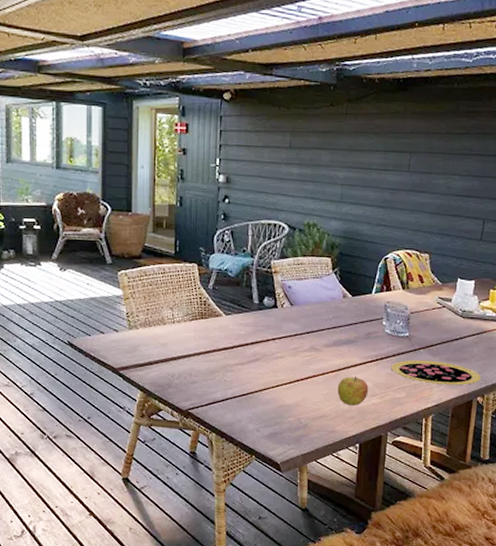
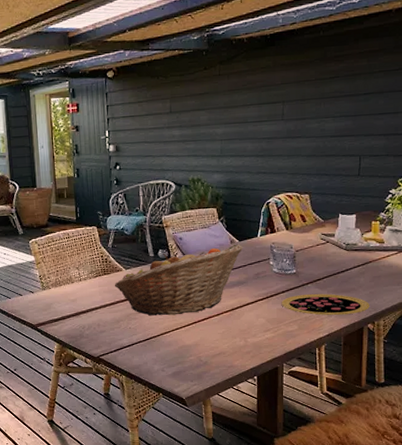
fruit basket: none [211,299,356,371] -> present [114,244,244,316]
apple: present [337,377,369,406] -> none [232,315,262,342]

